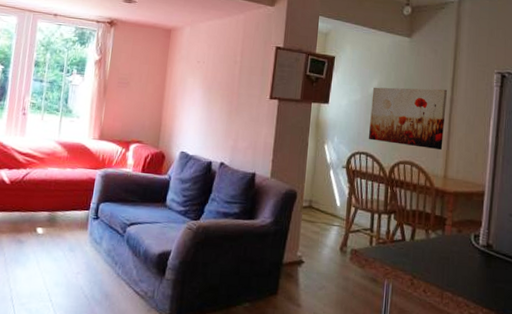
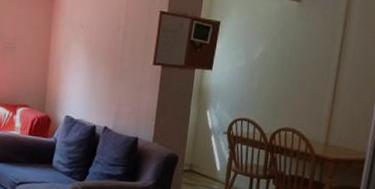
wall art: present [369,87,447,151] -> none [251,53,334,118]

